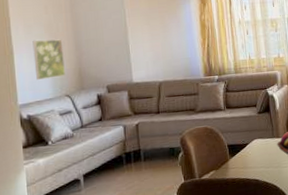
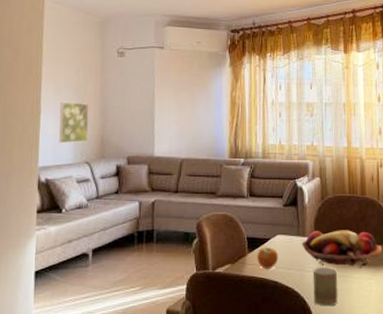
apple: none [238,151,258,170] -> present [257,247,279,269]

